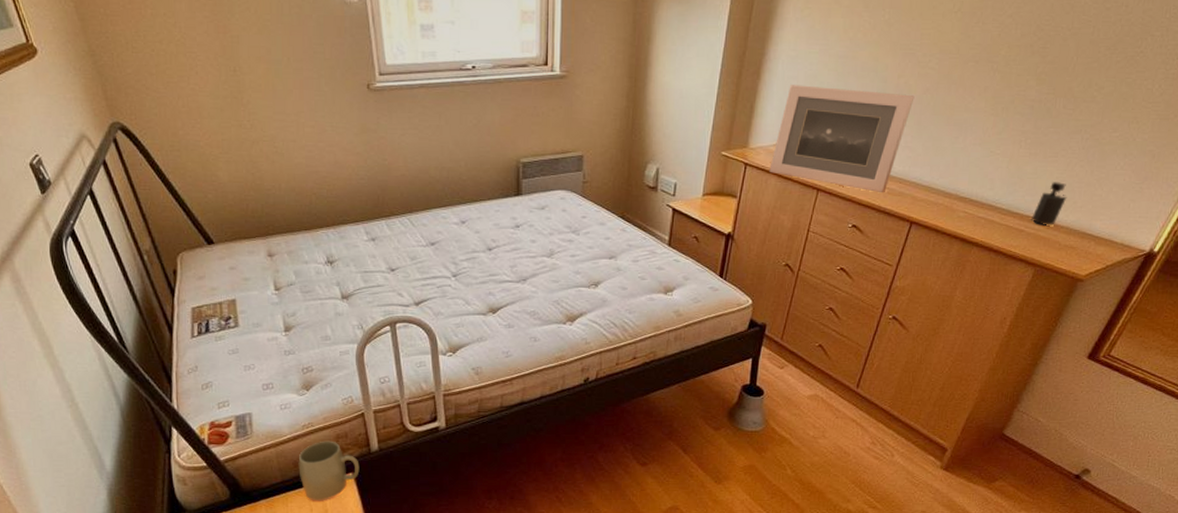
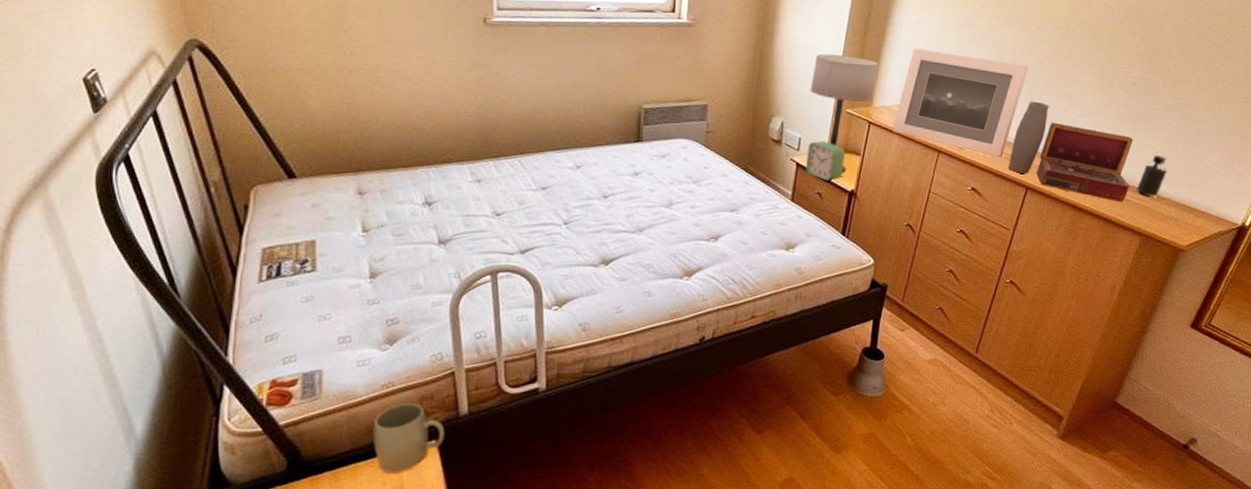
alarm clock: none [681,185,722,225] -> present [805,140,846,182]
table lamp: none [684,97,754,215] -> present [810,53,878,172]
vase: none [890,132,936,209] -> present [1007,101,1049,175]
wooden box: none [922,153,1029,233] -> present [1036,122,1133,203]

